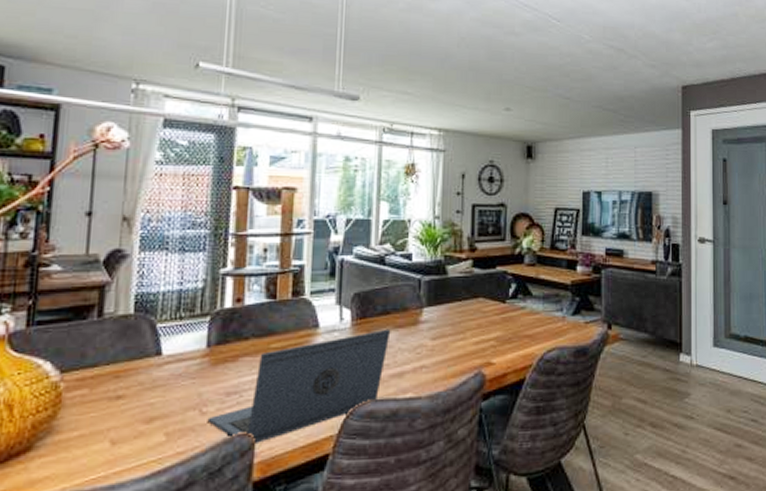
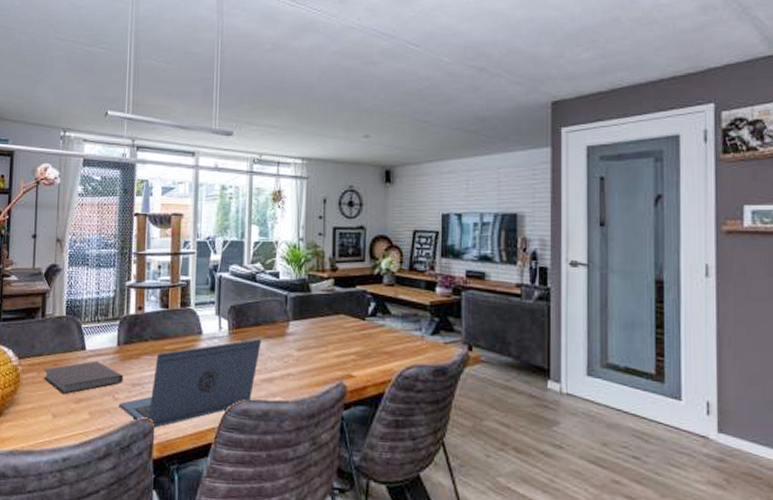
notebook: none [98,367,215,414] -> present [43,360,124,395]

